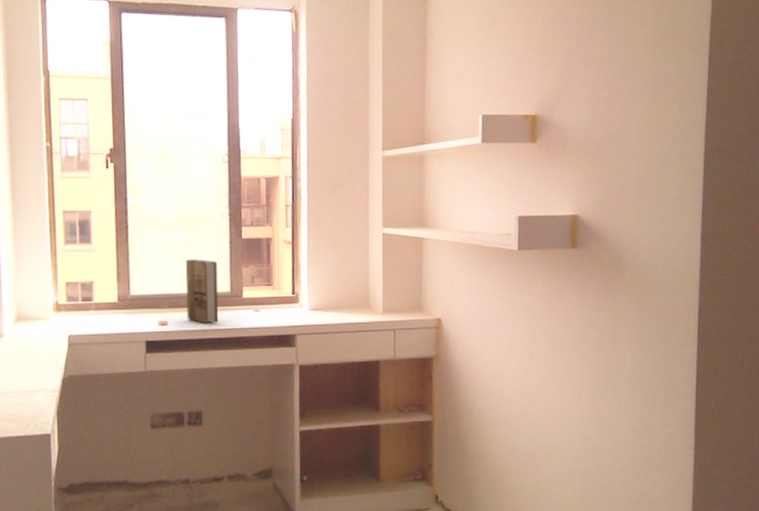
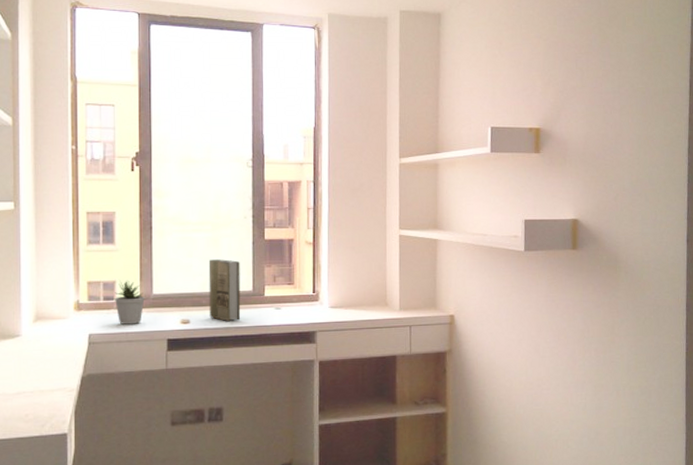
potted plant: none [93,280,123,326] -> present [115,280,145,325]

